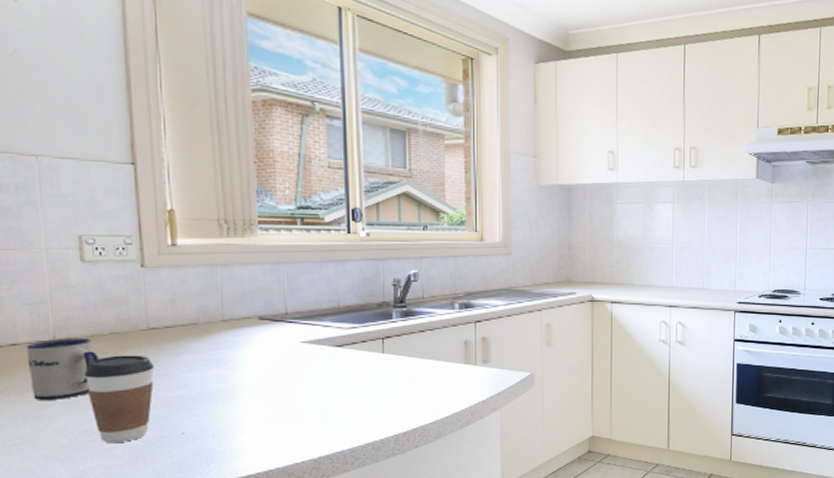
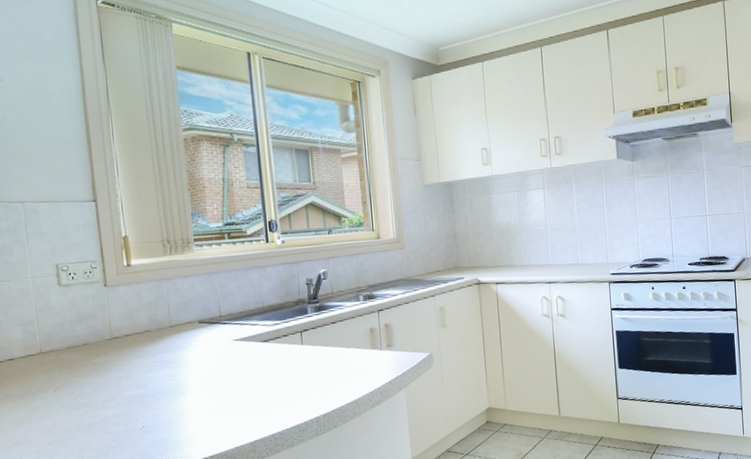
mug: present [26,337,99,400] -> none [20,349,75,405]
coffee cup: present [83,355,155,444] -> none [64,361,119,439]

